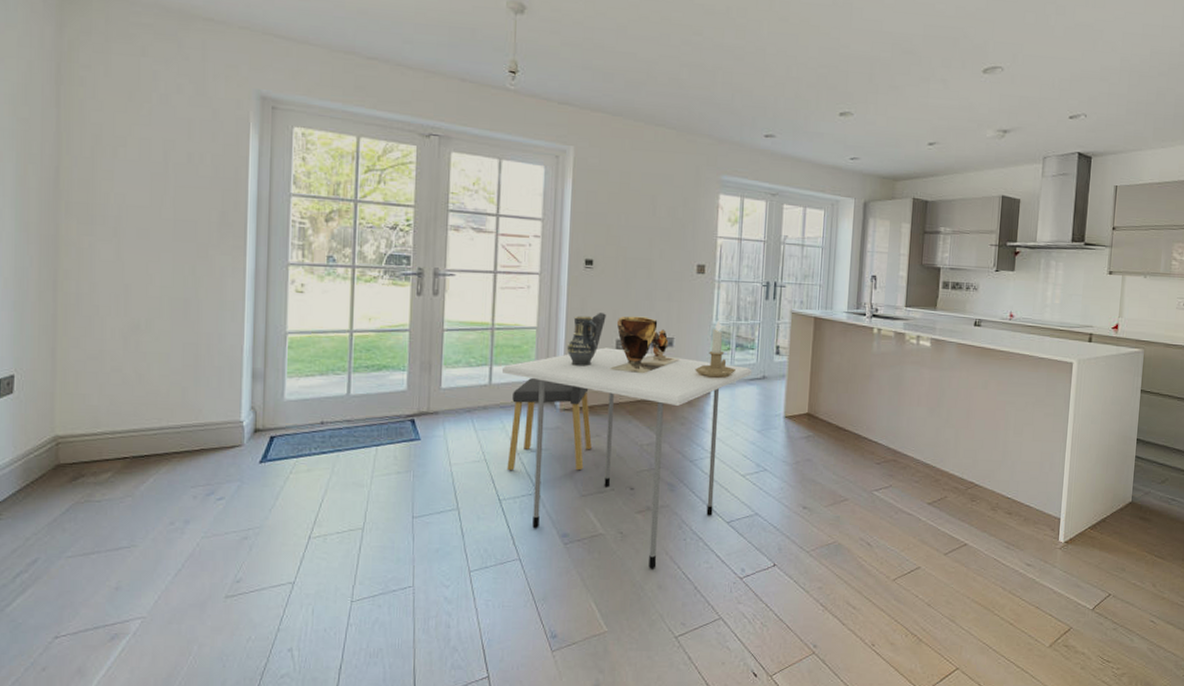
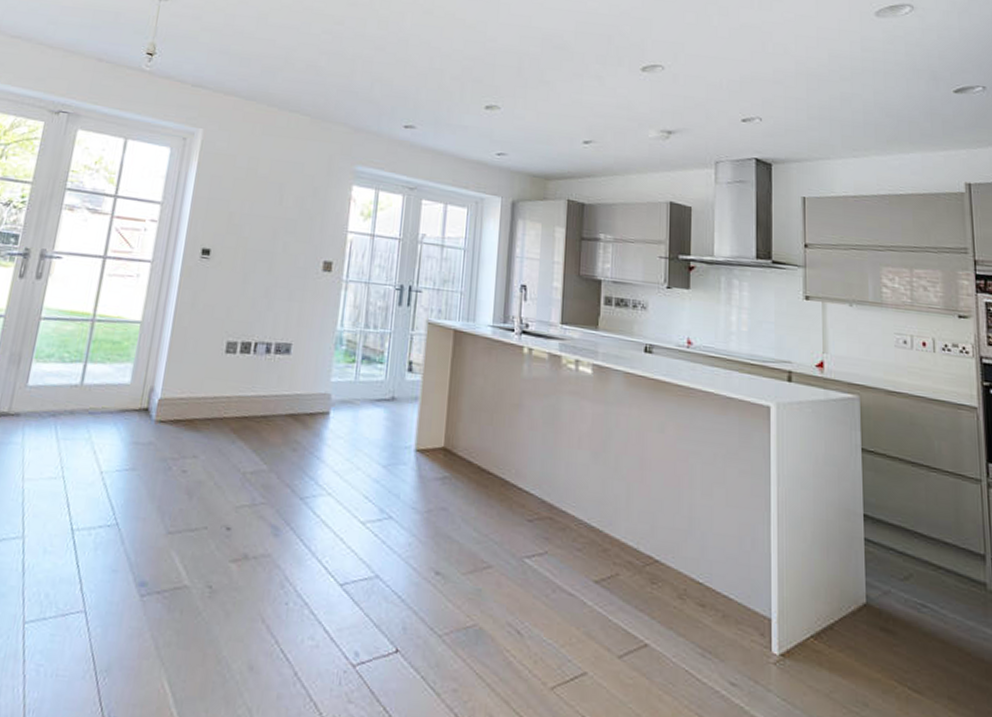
dining table: present [503,347,752,569] -> none [97,350,380,642]
dining chair: present [507,313,606,471] -> none [86,309,219,500]
vase: present [566,316,598,366] -> none [170,311,208,371]
clay pot: present [610,316,681,374] -> none [217,315,298,385]
candlestick: present [695,320,736,378] -> none [313,326,360,396]

